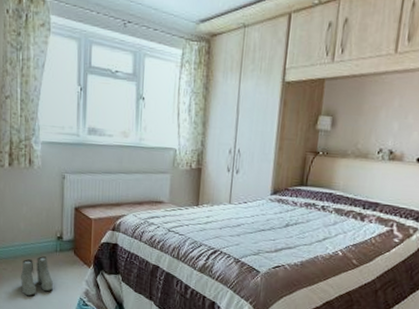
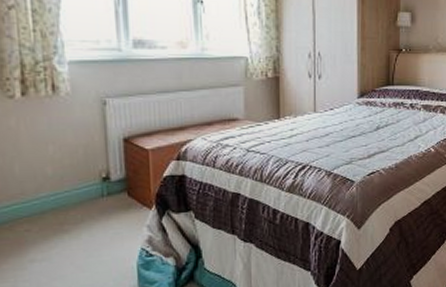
boots: present [20,256,53,296] -> none [52,205,102,259]

